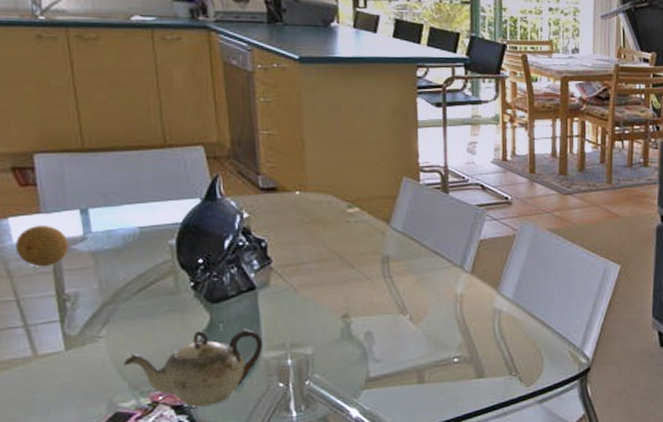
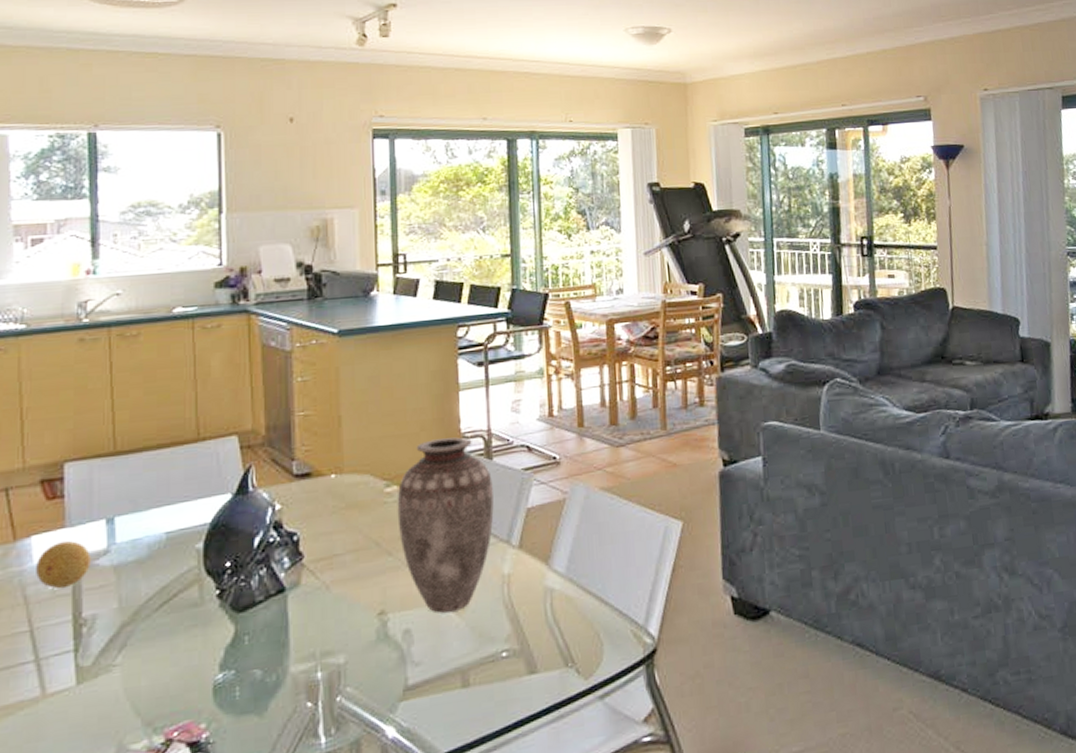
teapot: present [123,328,263,407] -> none [137,638,291,741]
vase: none [358,170,449,321] -> present [397,437,494,613]

